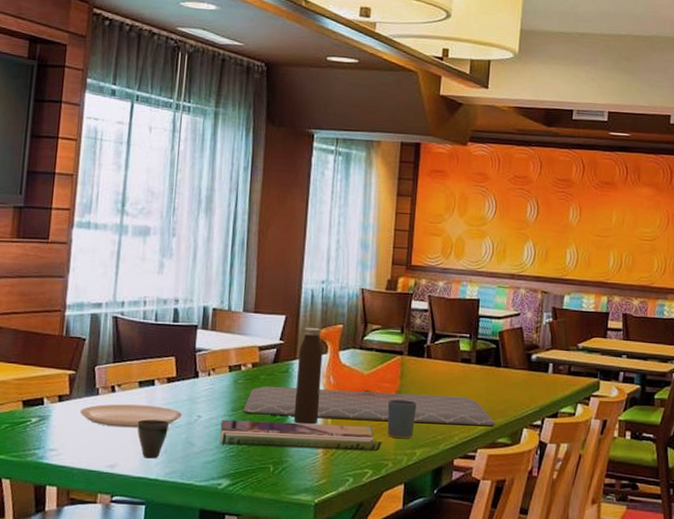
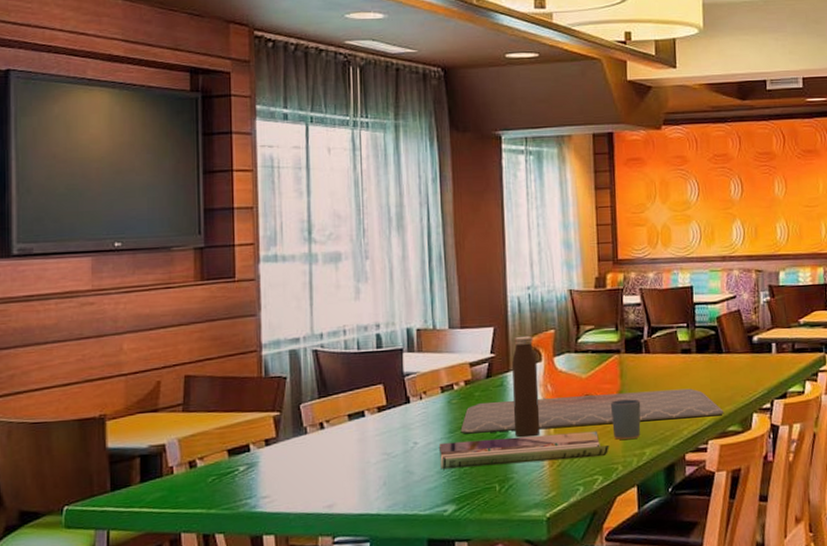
plate: present [79,404,182,428] -> none [289,437,398,465]
cup: present [137,419,169,459] -> none [351,451,385,494]

